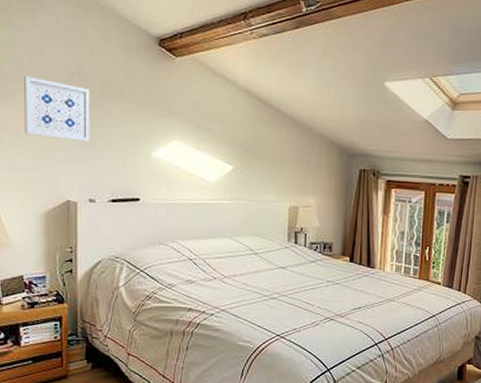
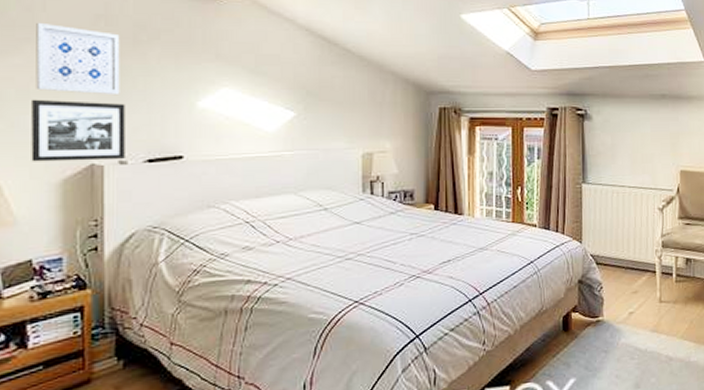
picture frame: none [22,142,94,198] -> present [31,99,125,162]

